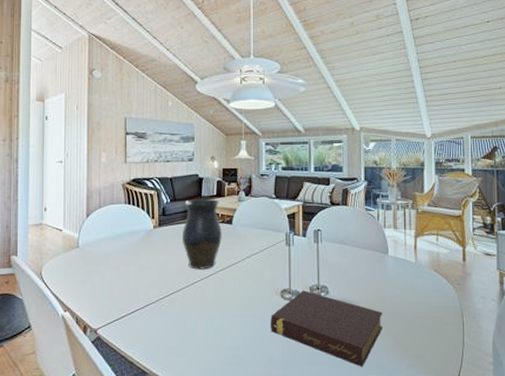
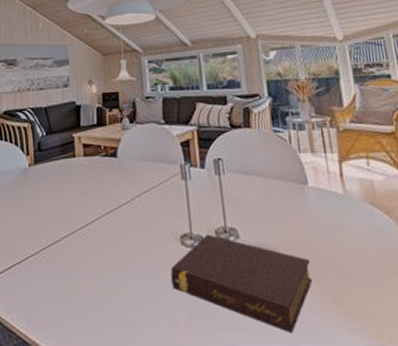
vase: present [182,199,222,269] -> none [60,129,106,213]

